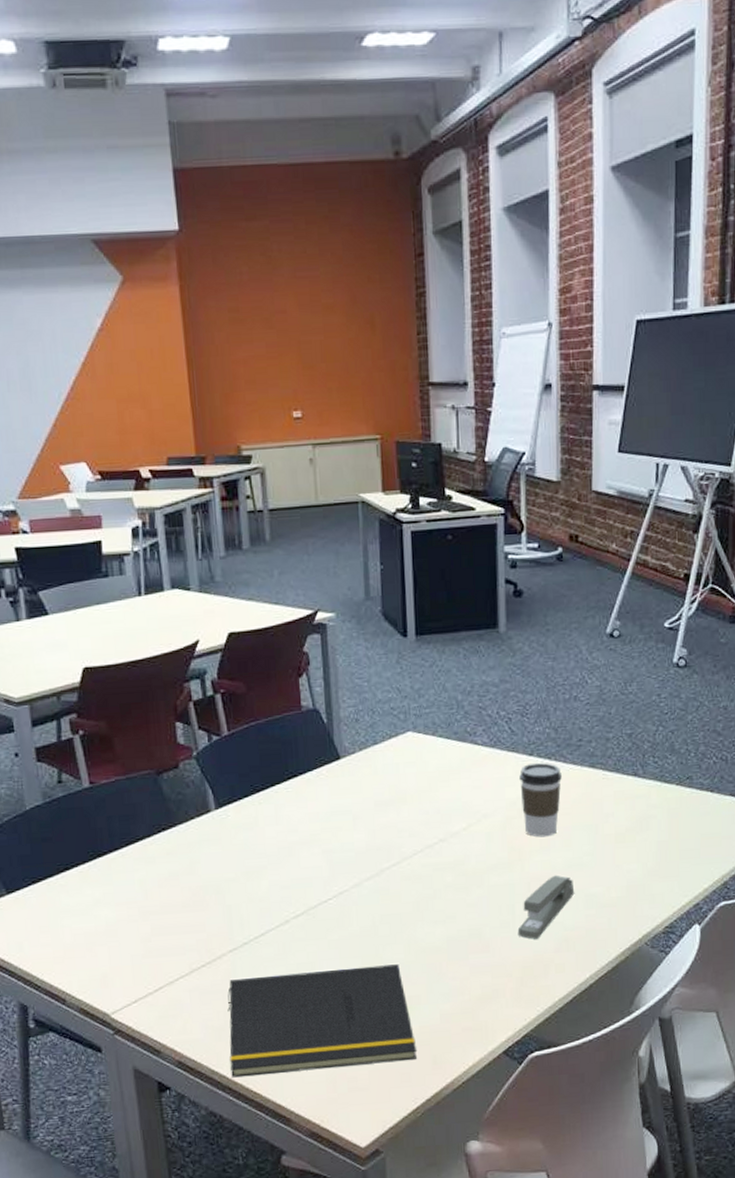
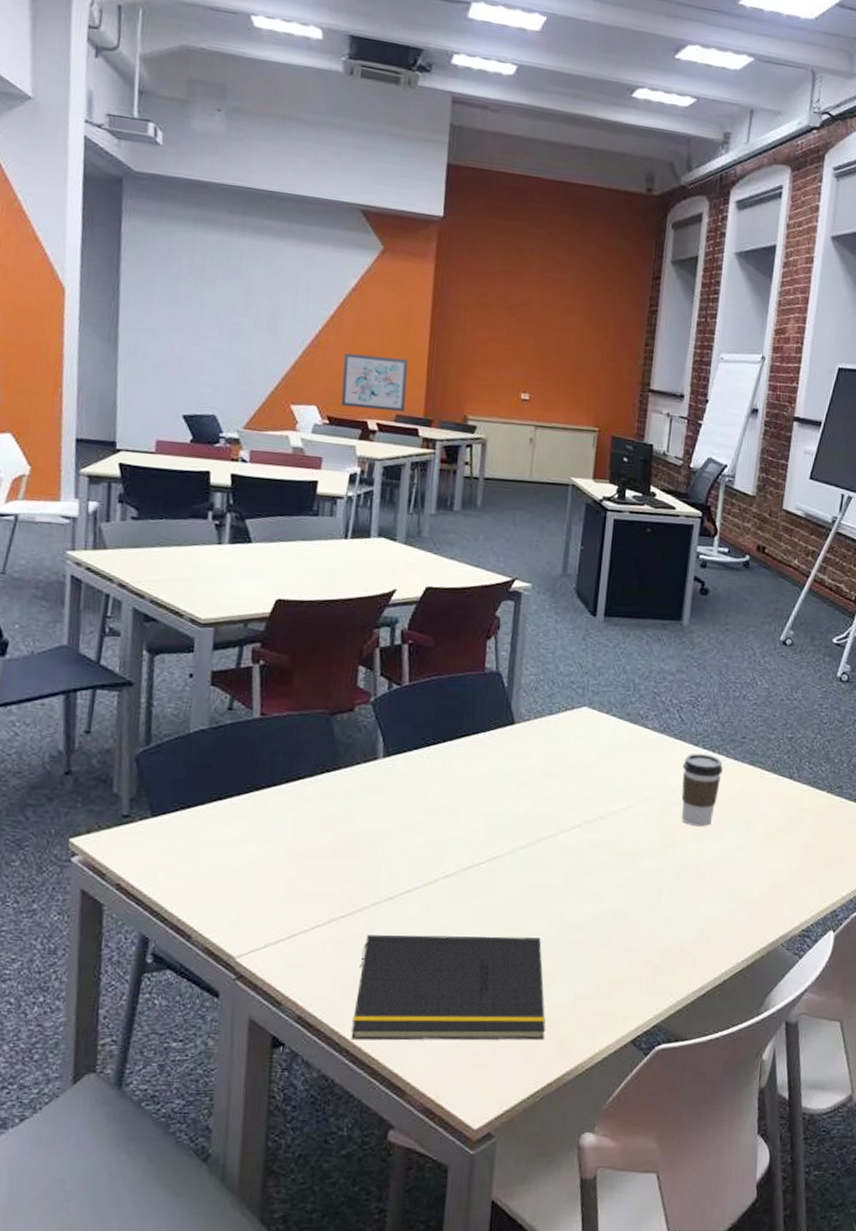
wall art: none [103,396,175,458] -> present [340,352,409,412]
stapler: present [517,875,575,939] -> none [661,865,721,928]

